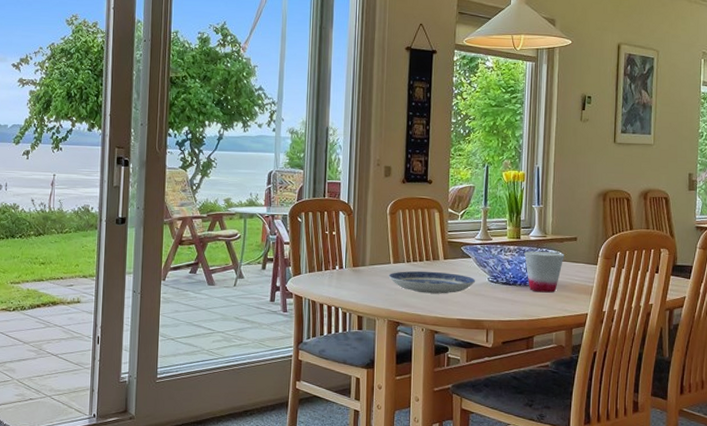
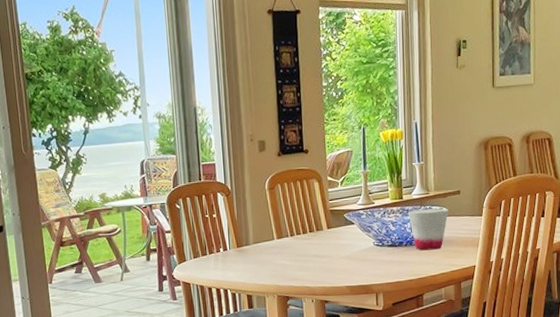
plate: present [388,271,476,294] -> none [273,241,361,265]

